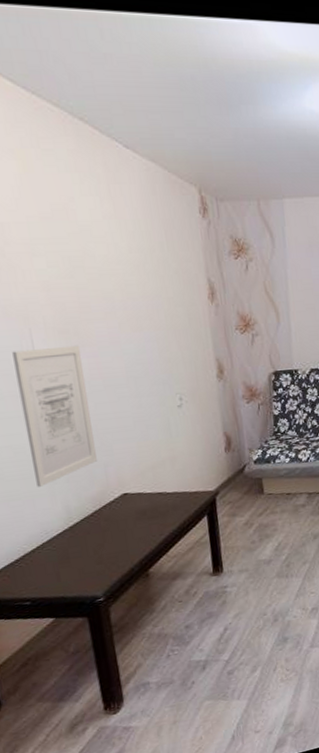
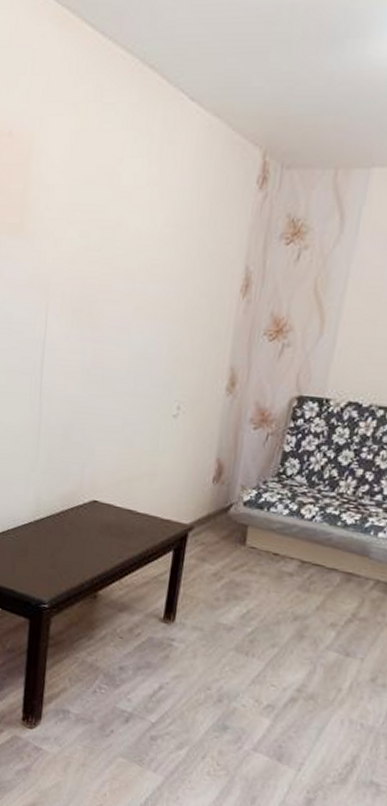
wall art: present [12,345,97,487] -> none [16,324,90,472]

